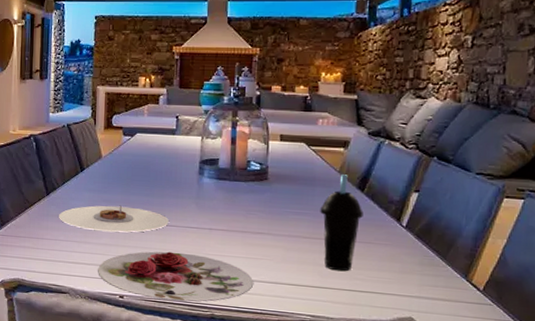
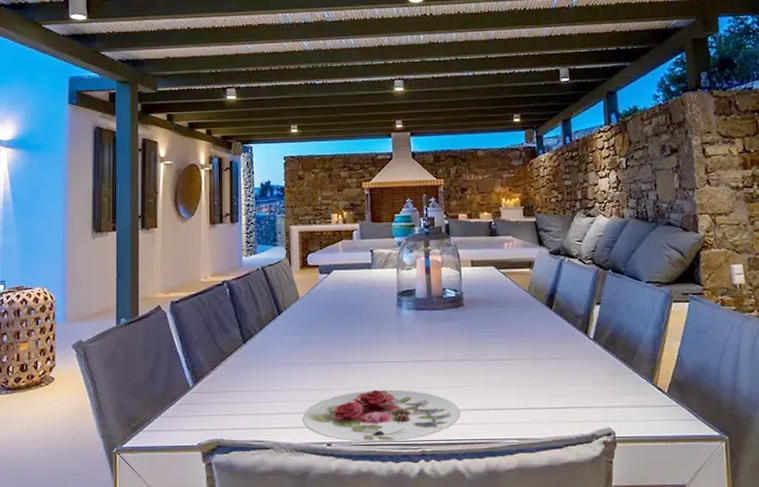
plate: present [59,205,169,233] -> none [258,346,372,376]
cup: present [320,174,363,272] -> none [515,294,555,390]

